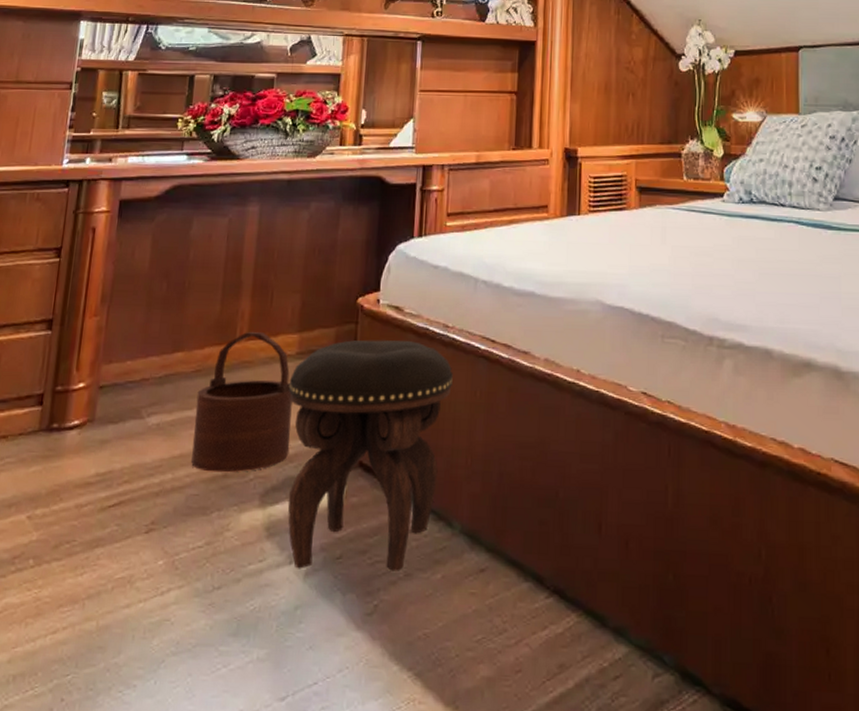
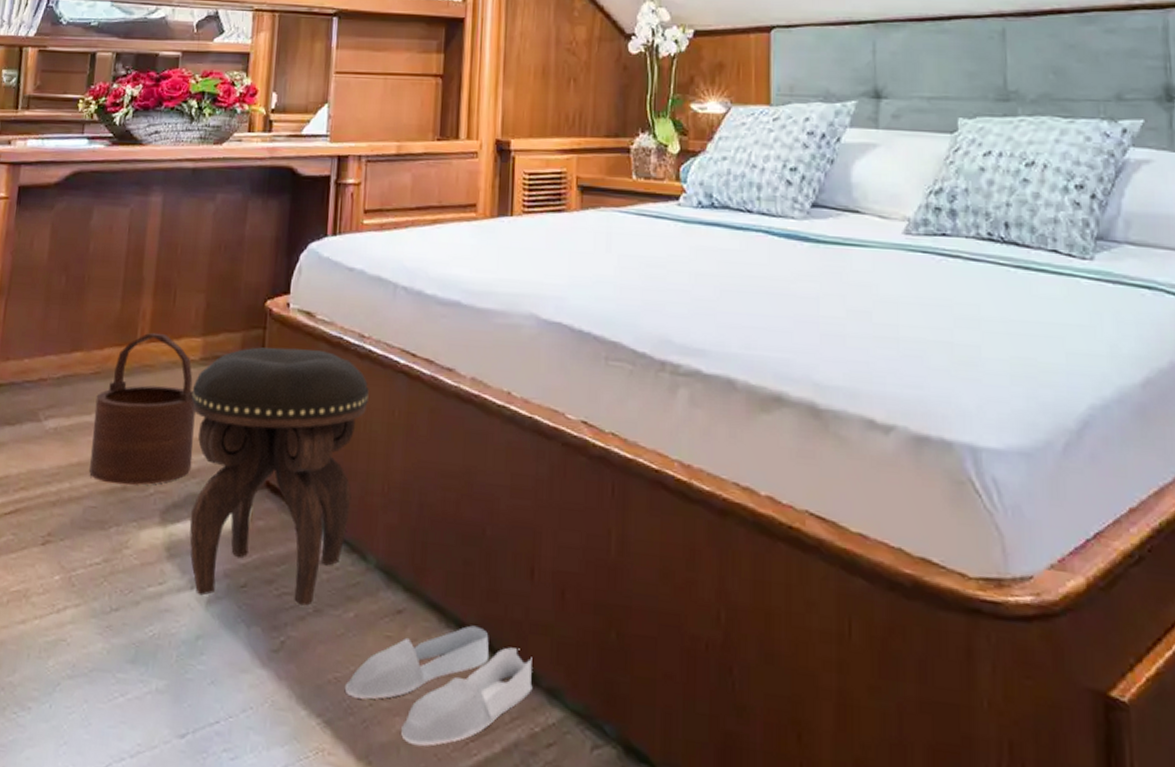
slippers: none [434,578,601,688] -> present [346,625,533,746]

